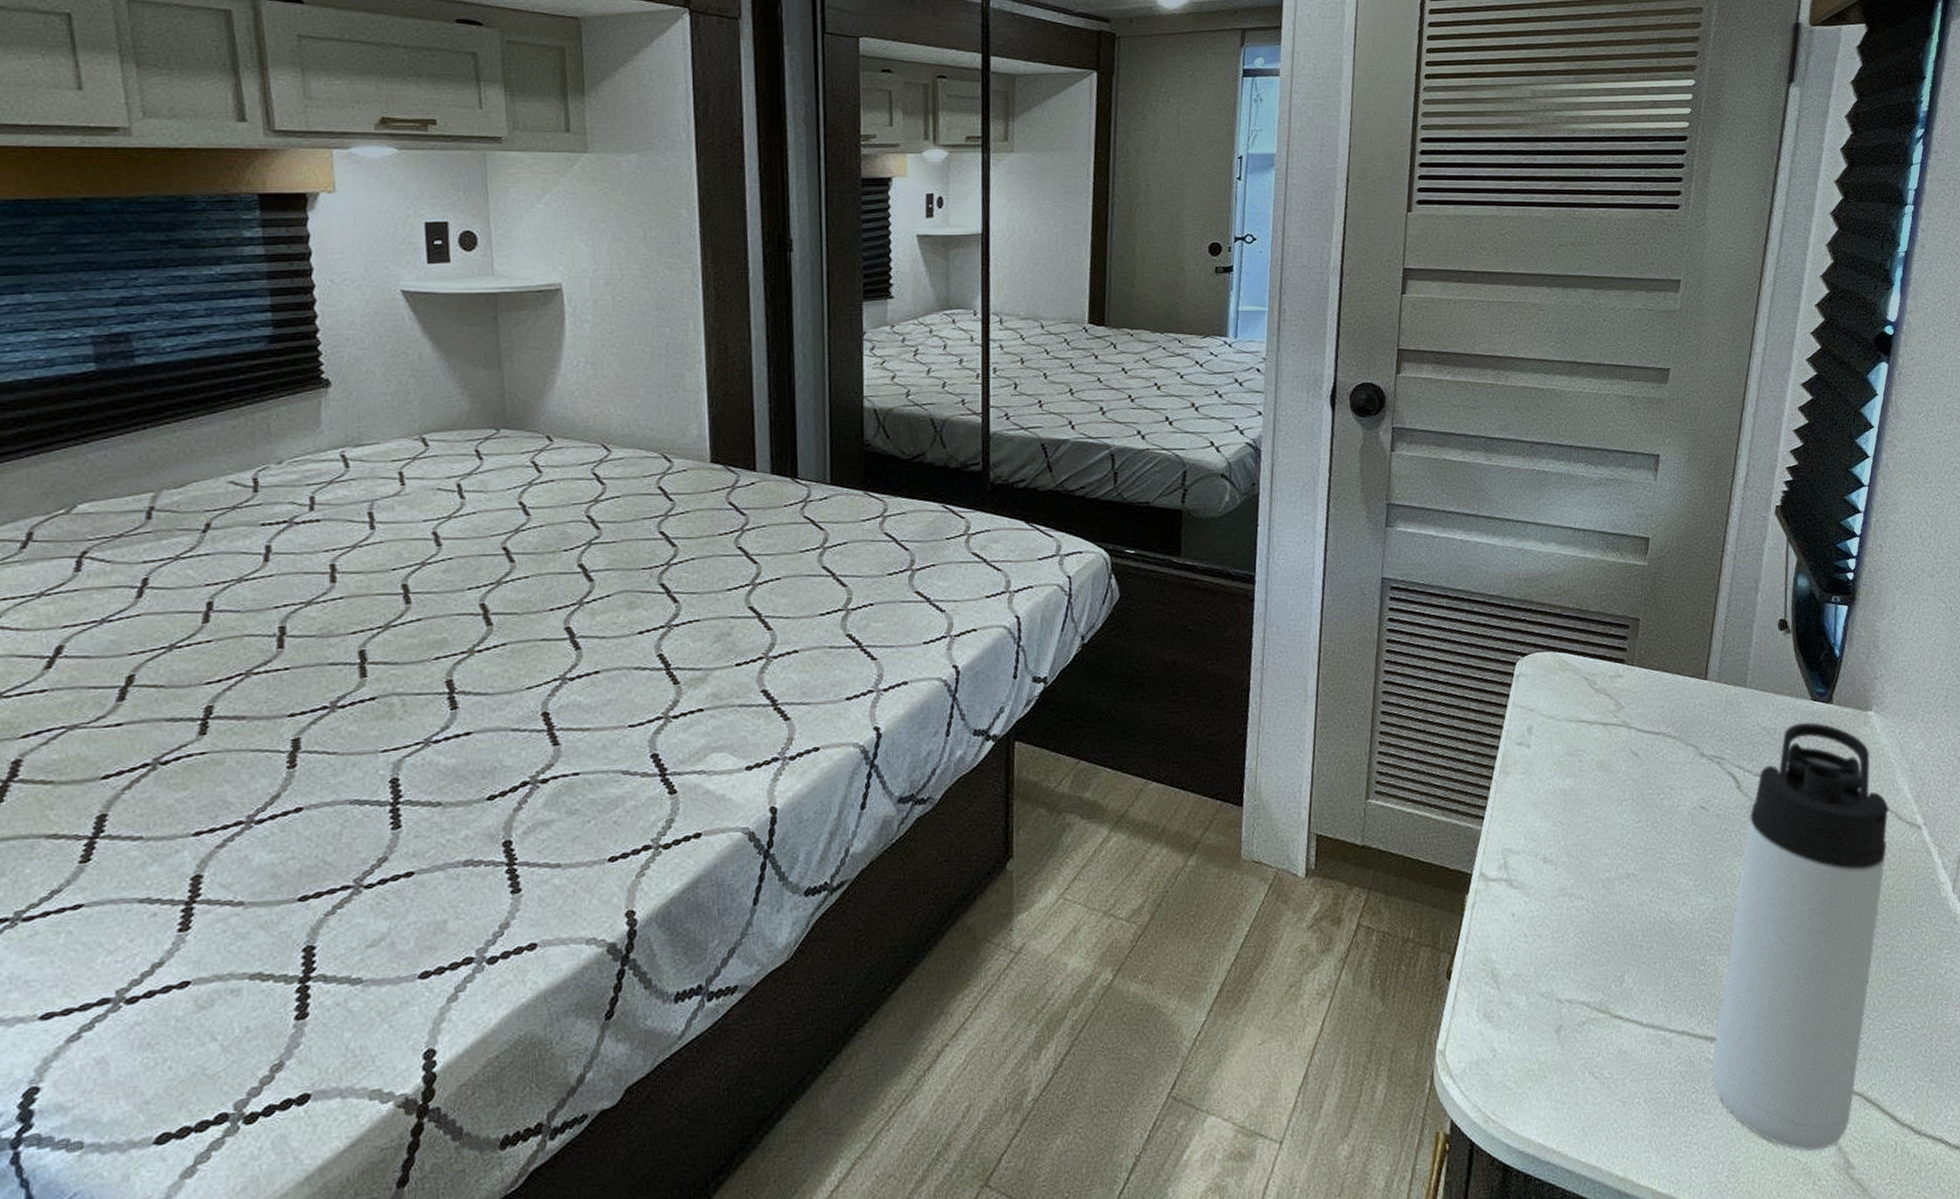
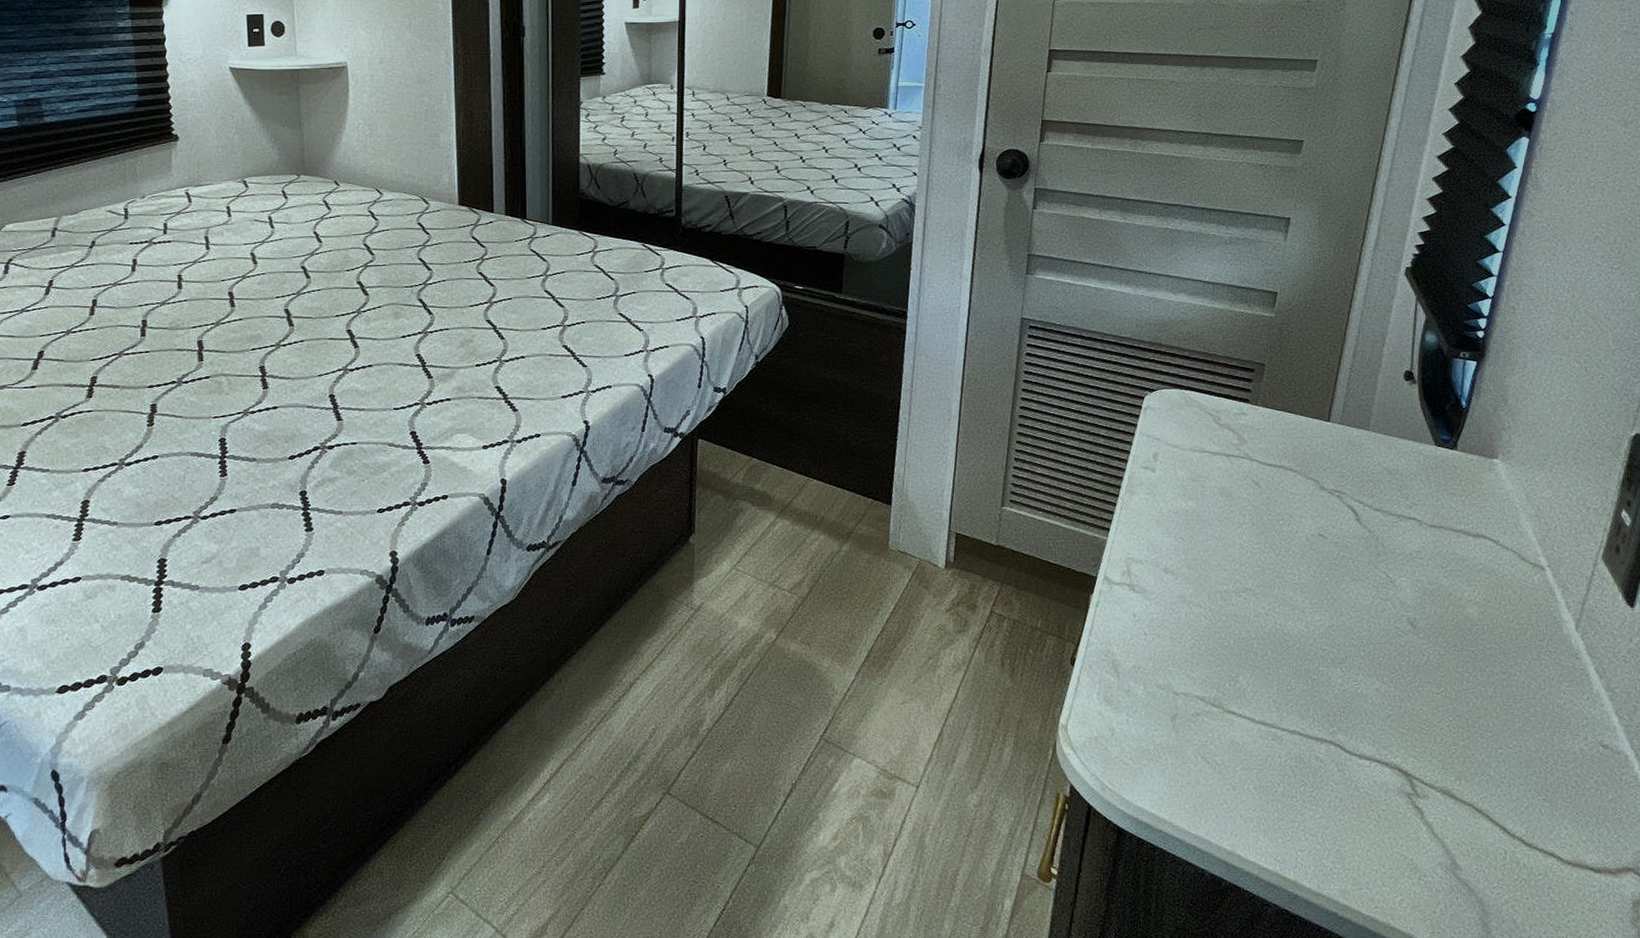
thermos bottle: present [1711,722,1890,1152] -> none [1321,466,1513,850]

